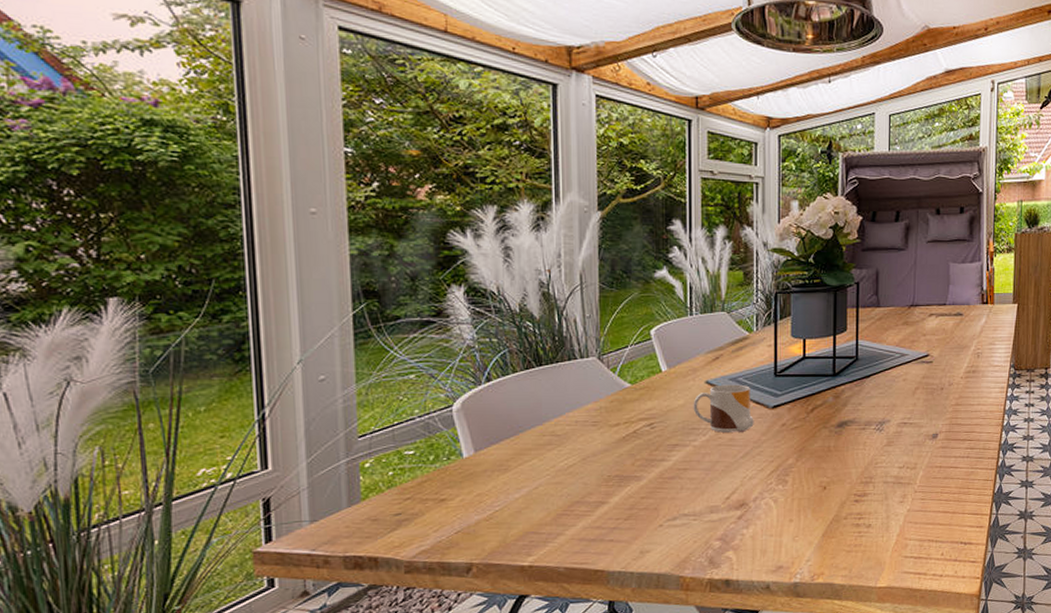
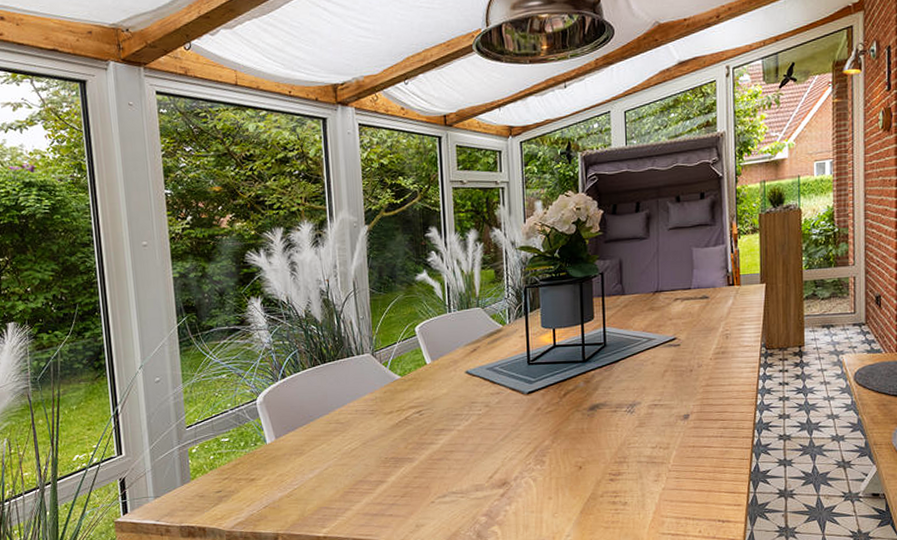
mug: present [693,384,754,433] -> none [455,373,511,418]

